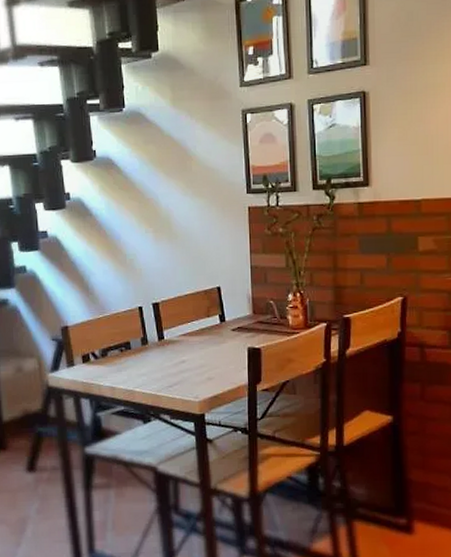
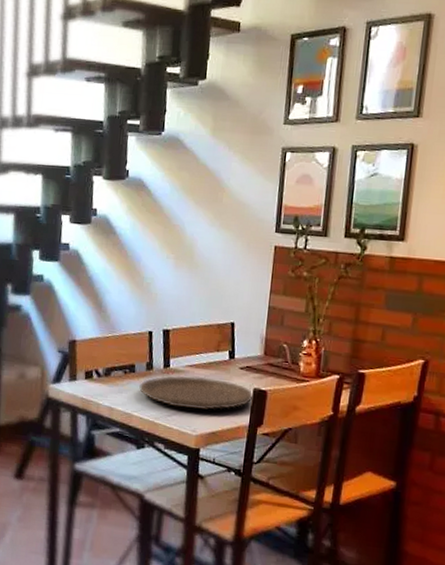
plate: none [137,343,248,377] -> present [139,375,254,410]

